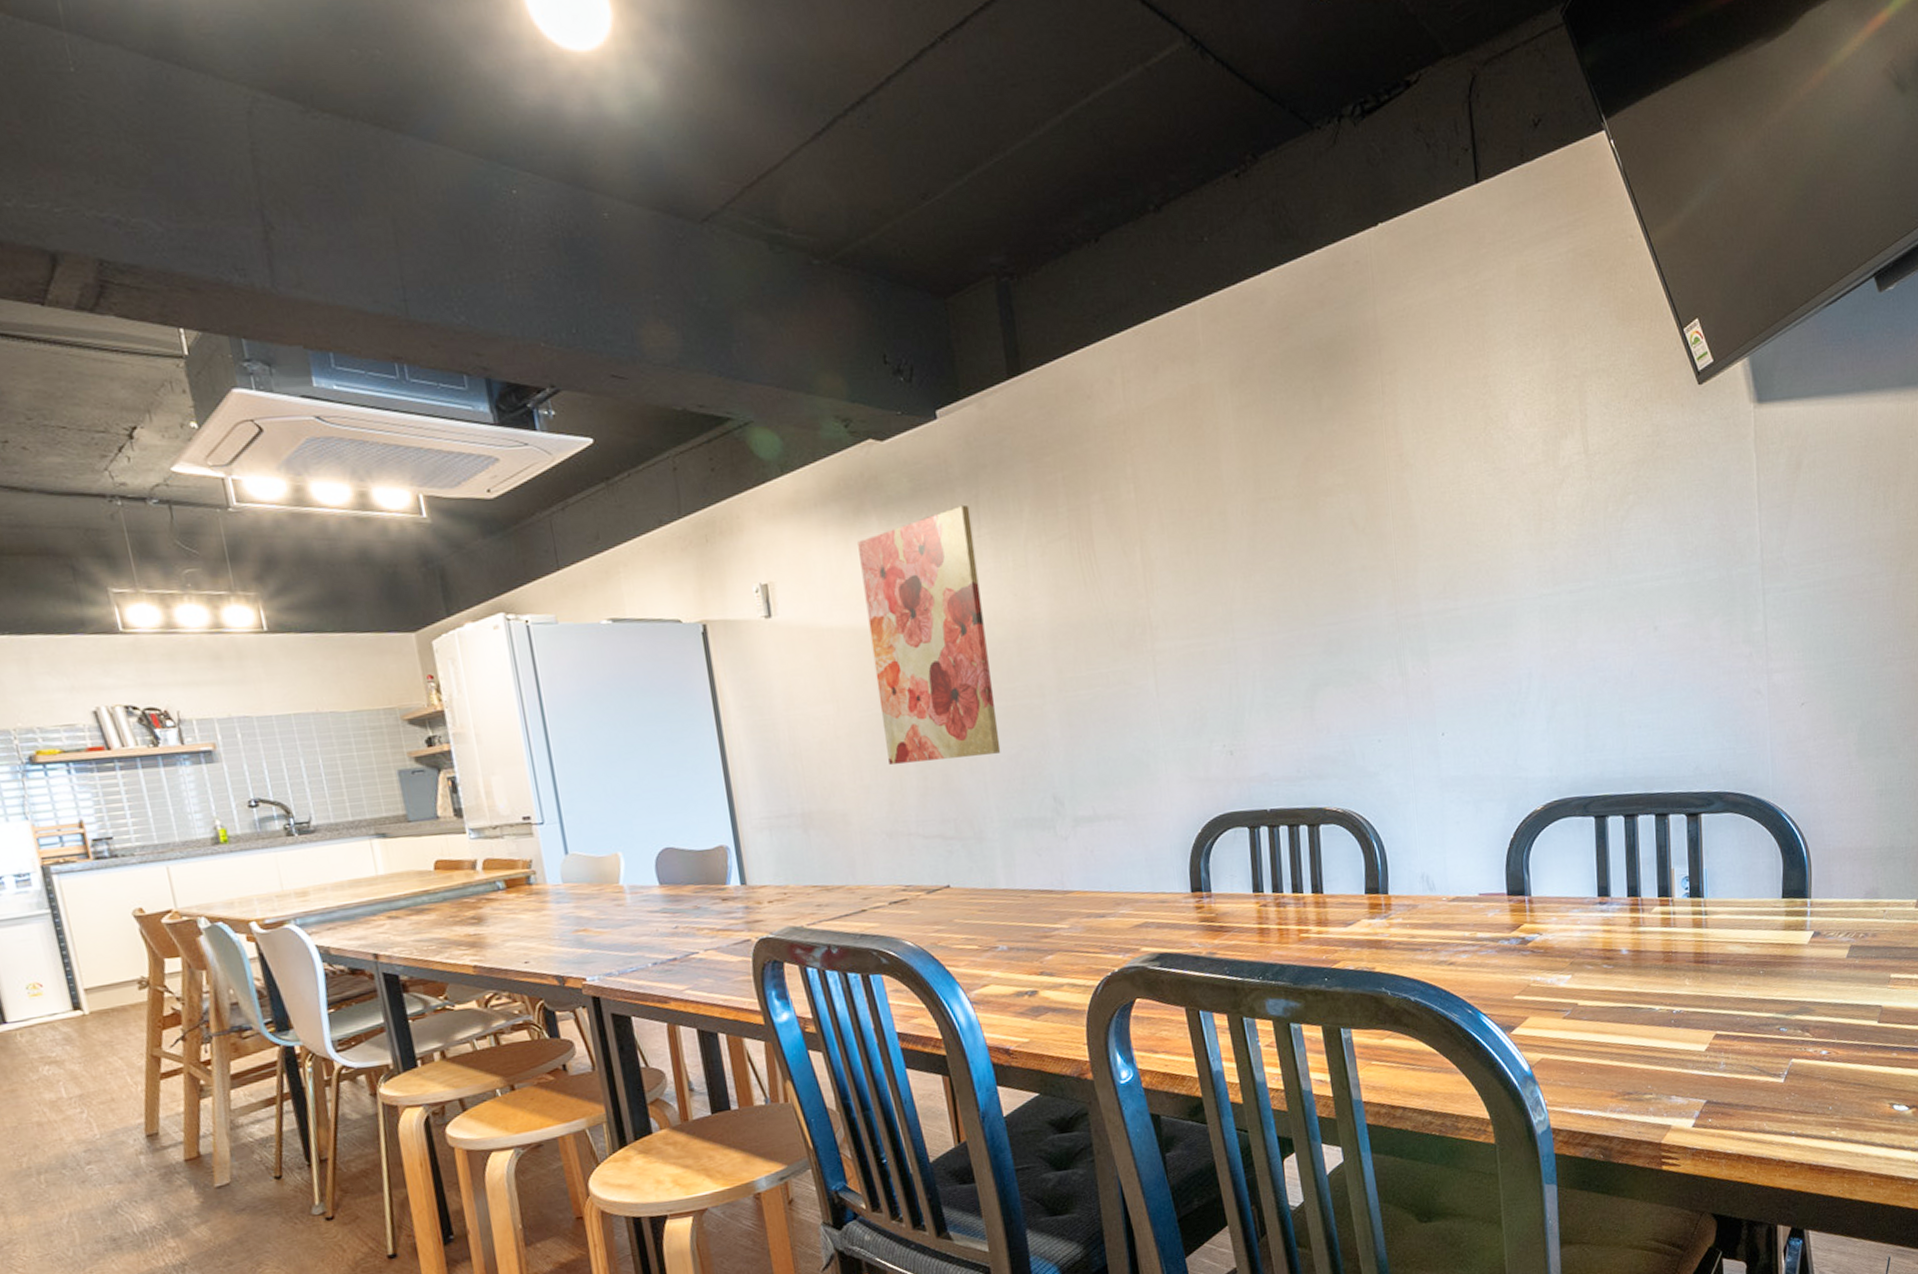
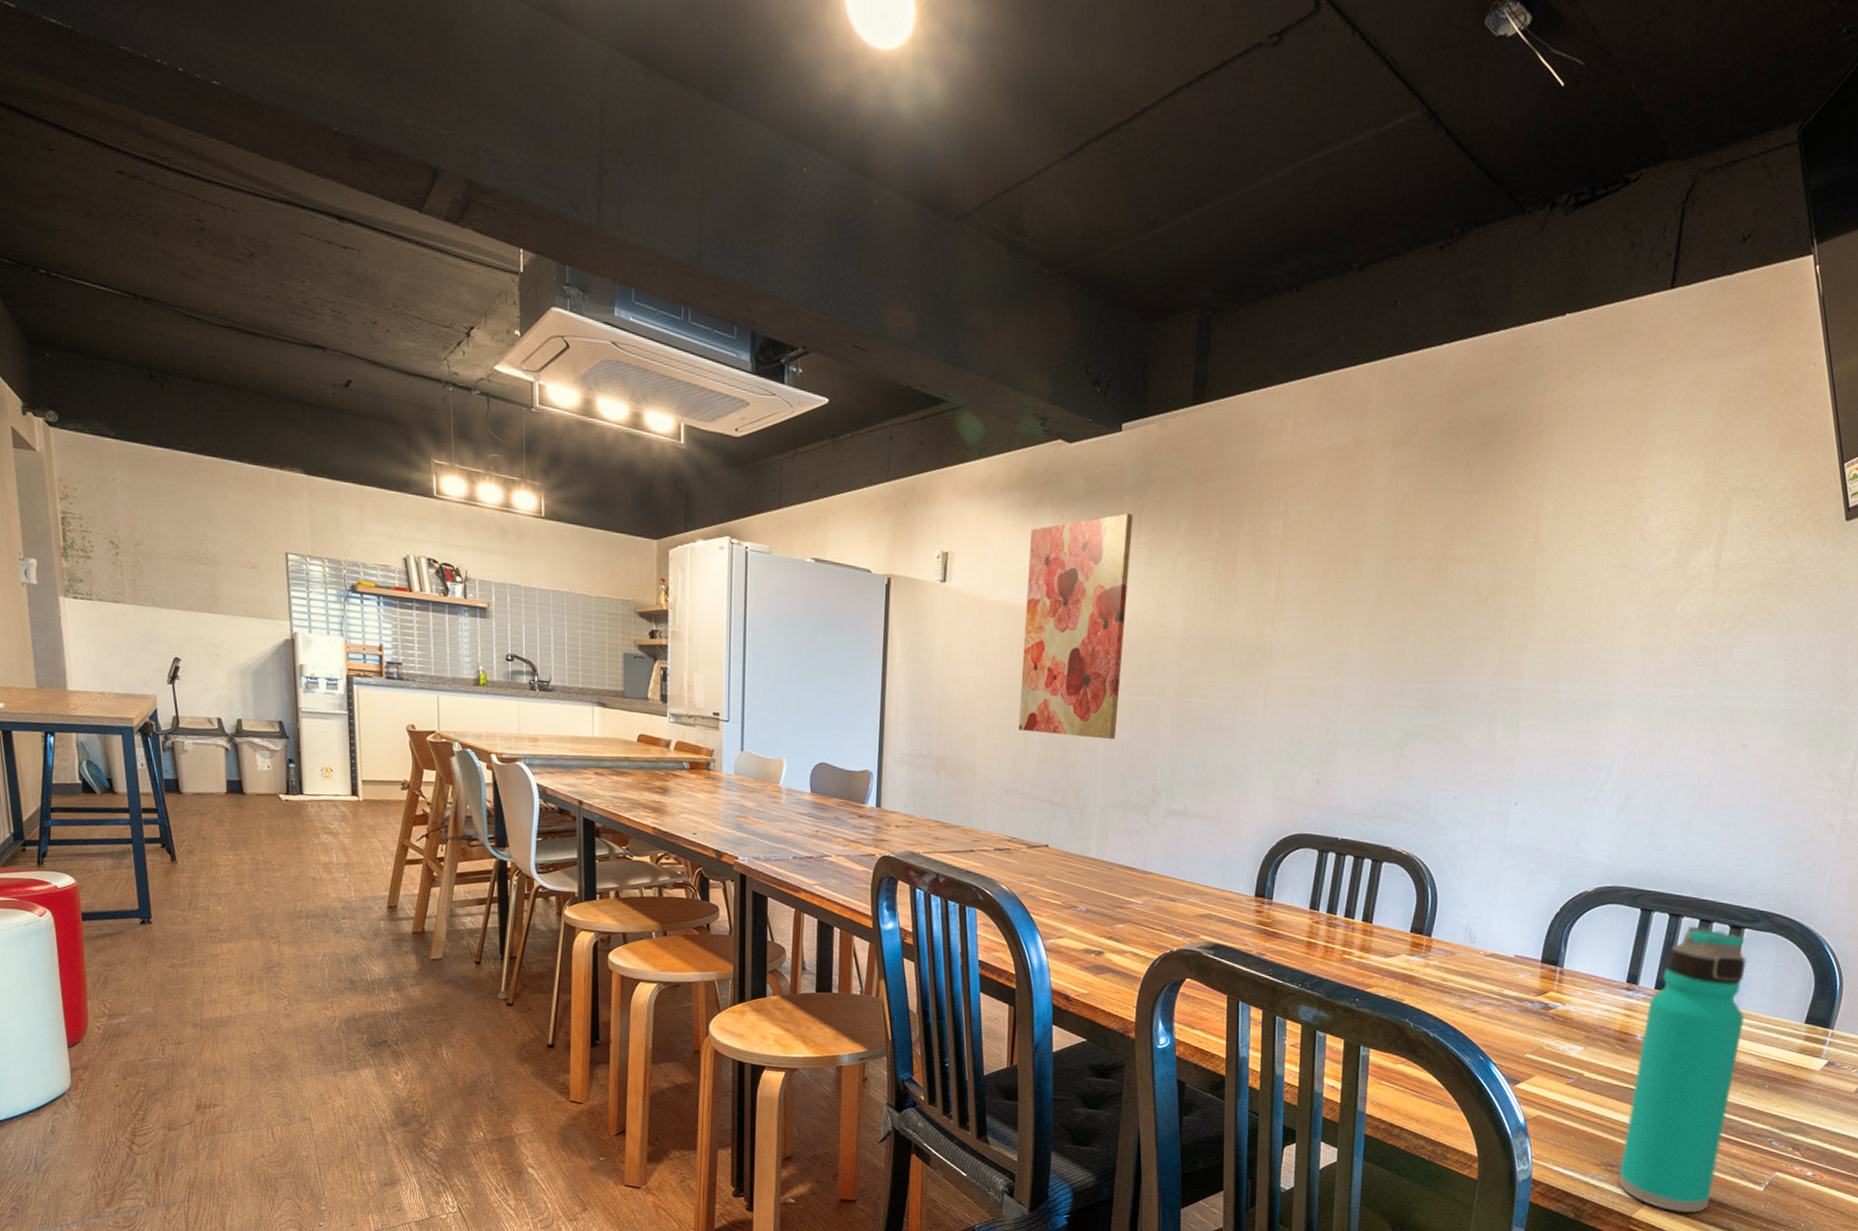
water bottle: none [1626,820,1734,1127] -> present [1617,926,1747,1213]

